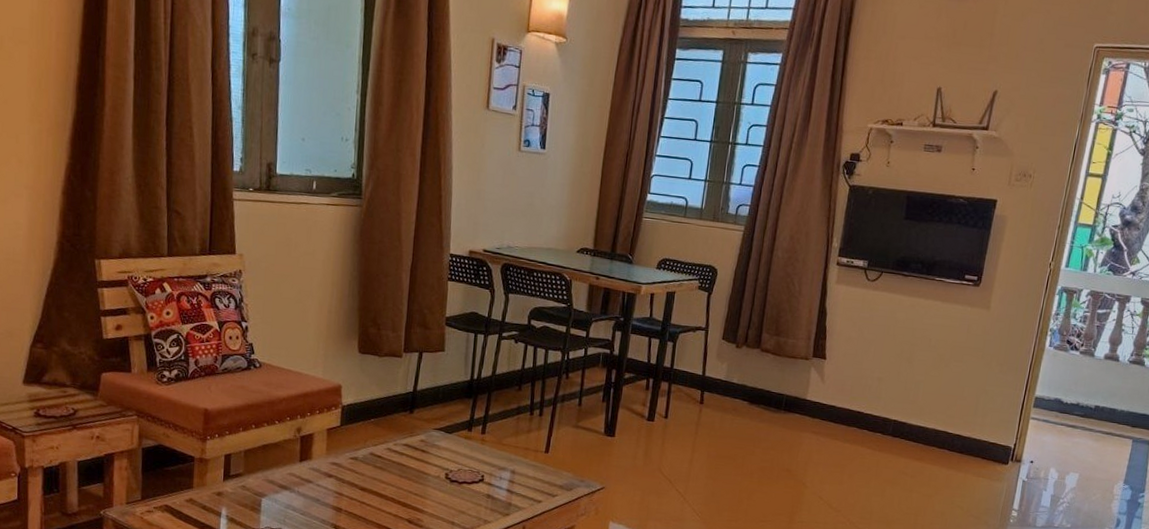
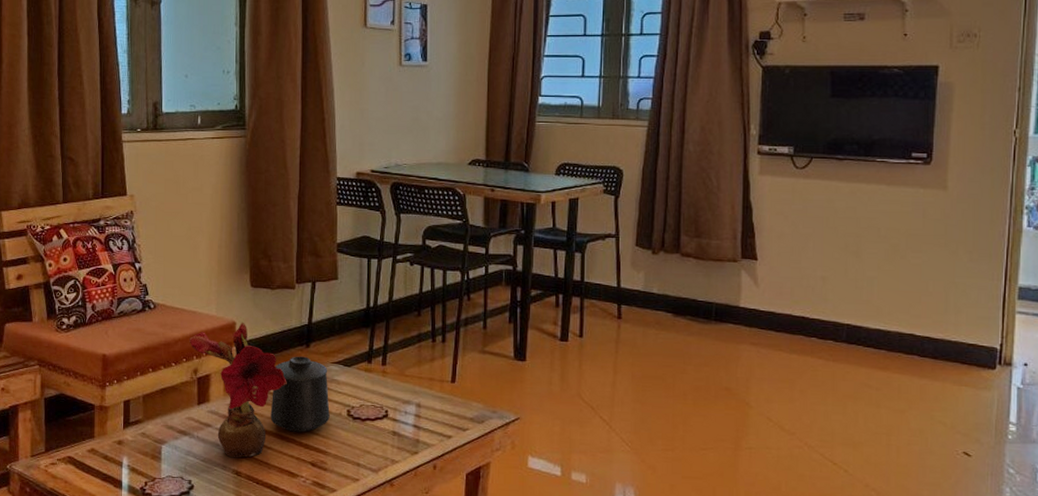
flower: none [294,385,389,513] -> present [189,322,287,458]
mug: none [371,421,430,492] -> present [270,356,330,433]

